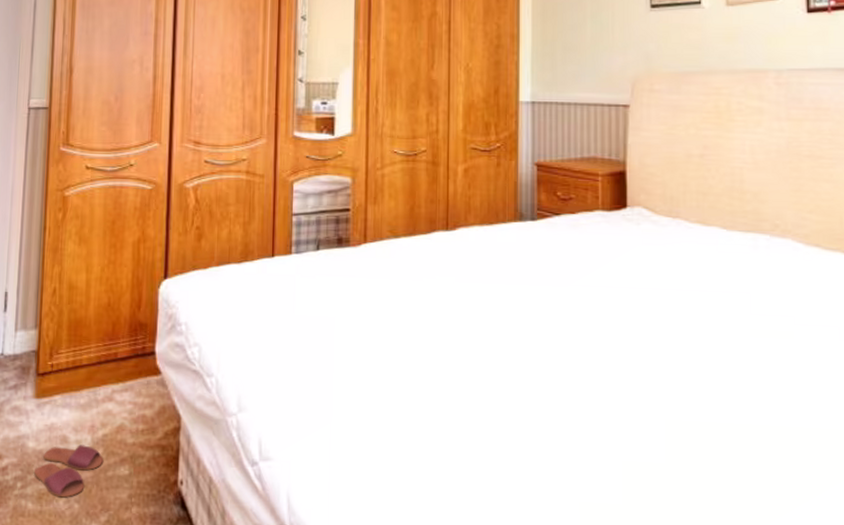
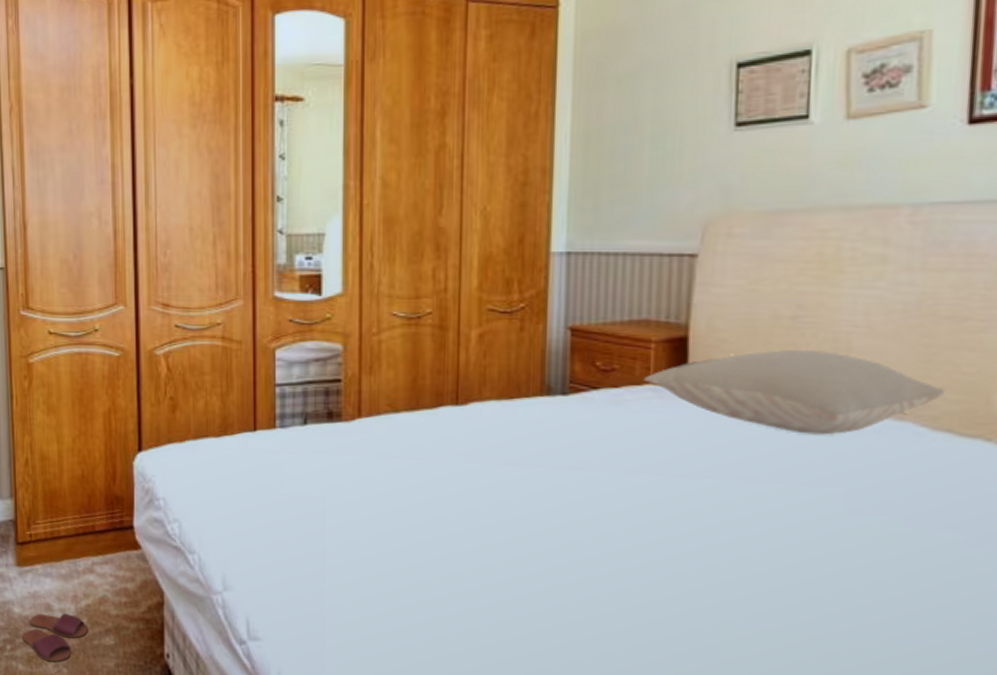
pillow: none [594,182,812,251] -> present [643,350,946,435]

